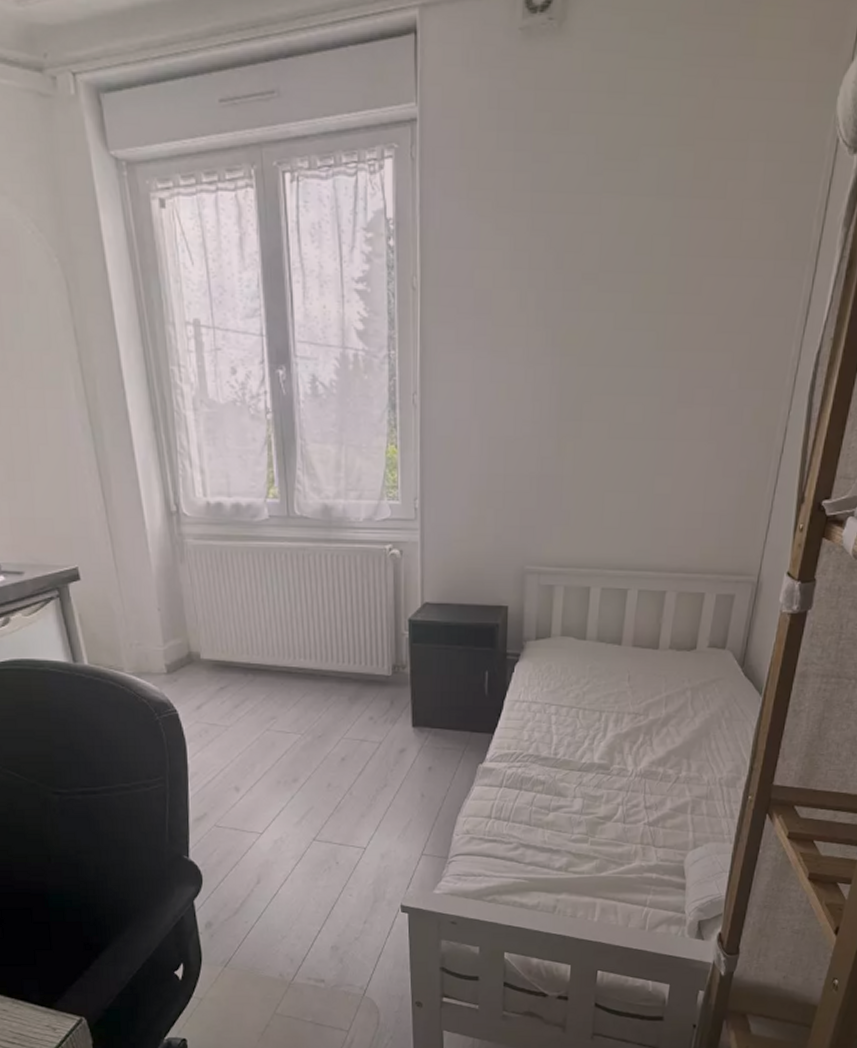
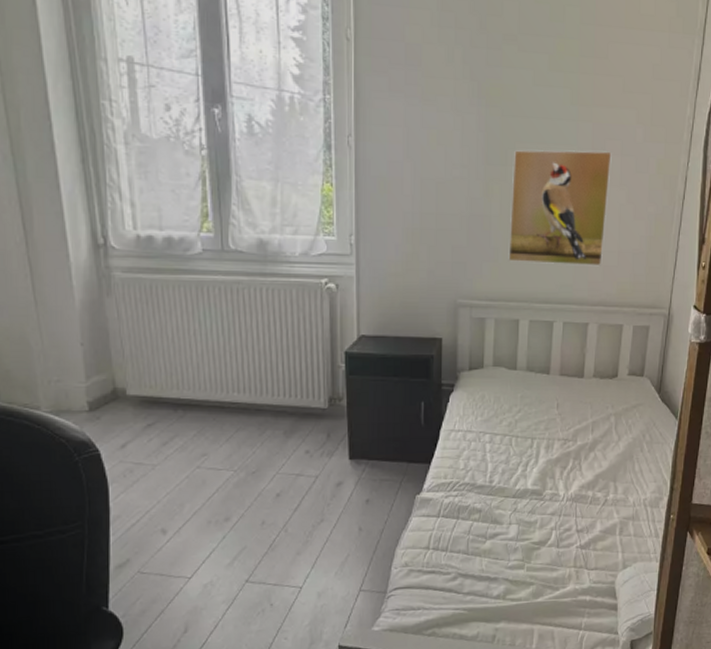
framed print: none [580,400,701,530] -> present [508,149,612,266]

